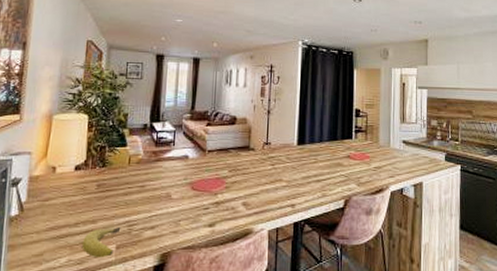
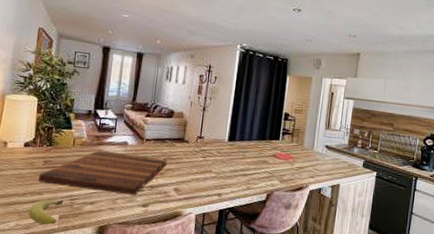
cutting board: none [92,167,233,215] -> present [38,150,168,196]

